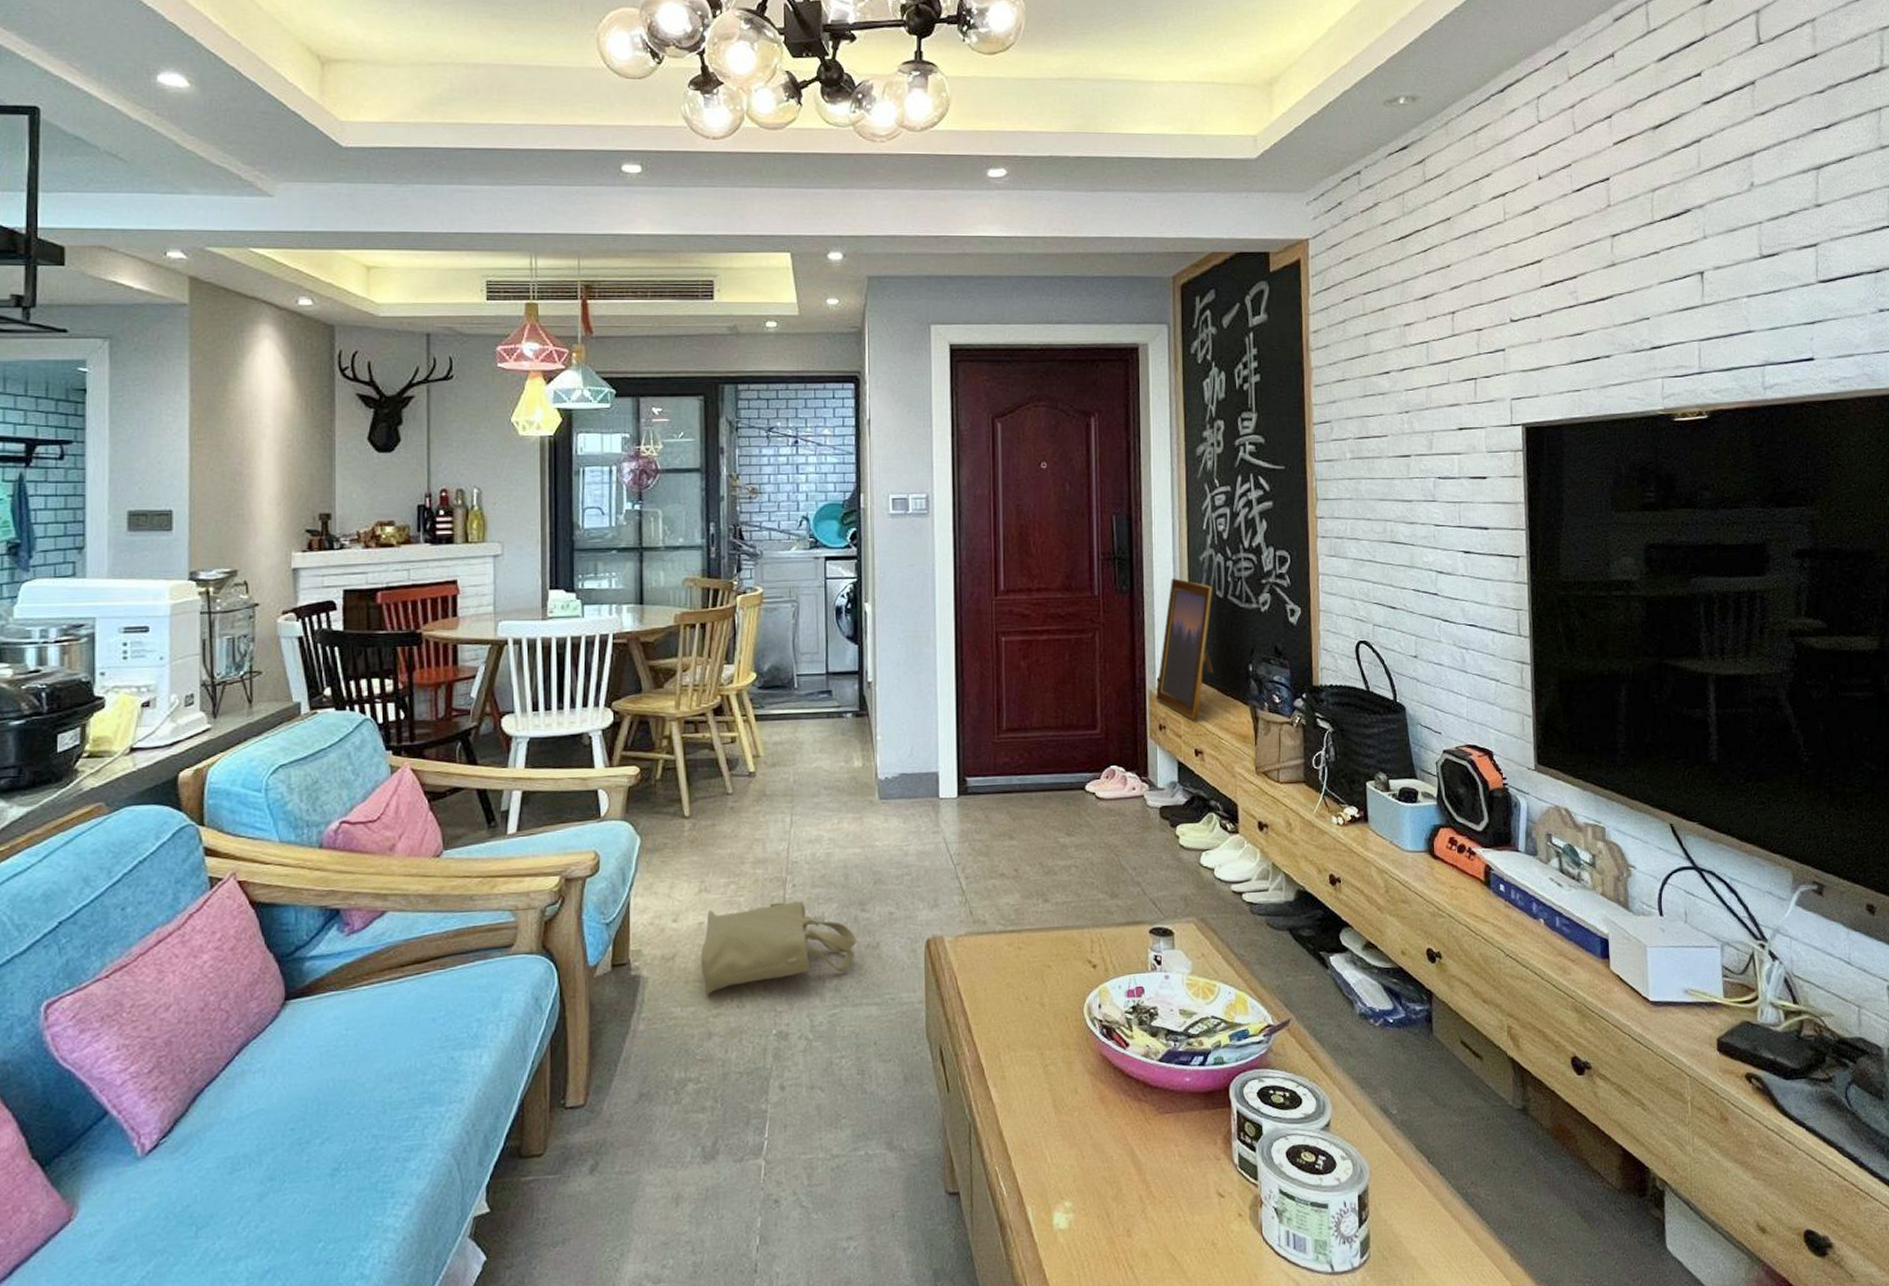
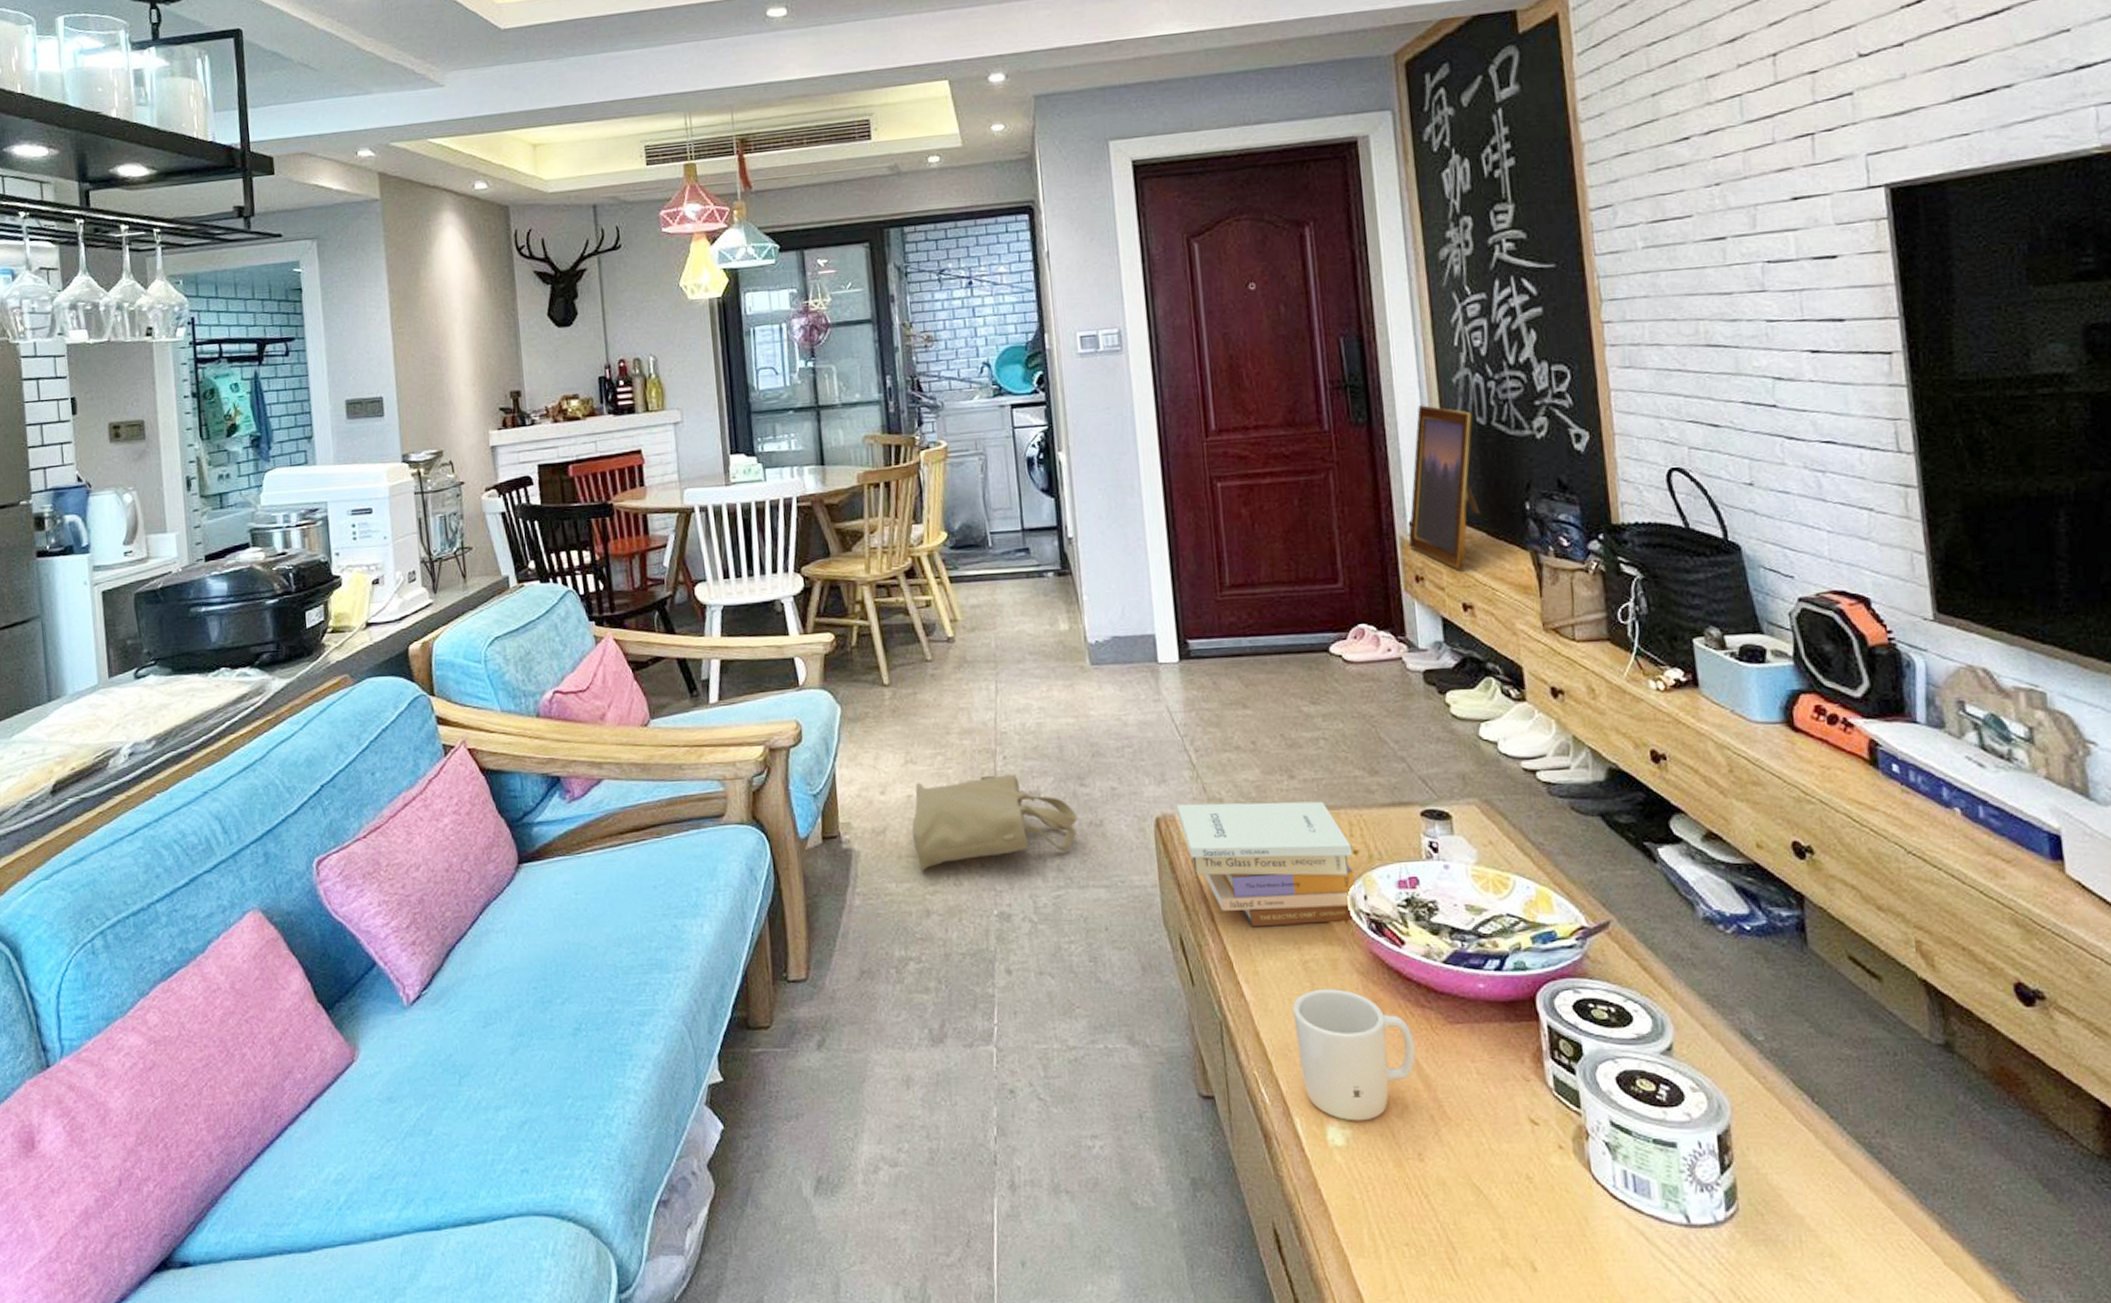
books: none [945,921,1092,1037] -> present [1176,801,1356,927]
mug: none [1033,1088,1132,1206] -> present [1293,988,1416,1121]

